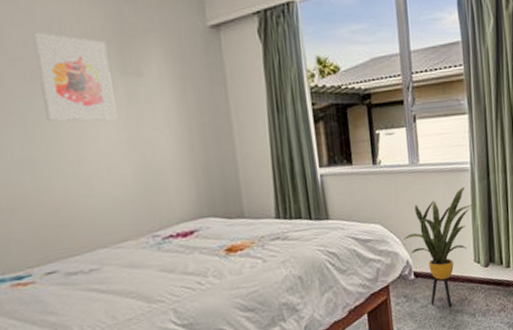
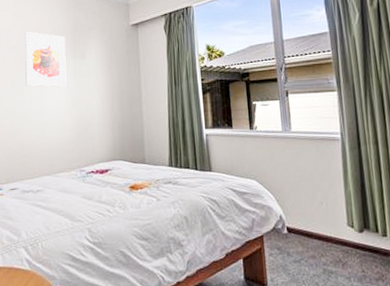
house plant: present [404,186,473,308] -> none [277,154,345,267]

